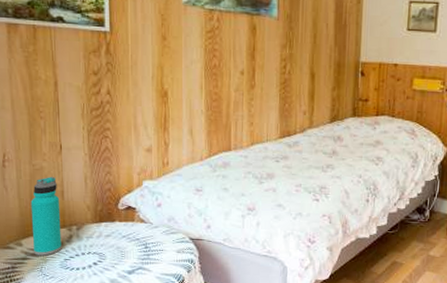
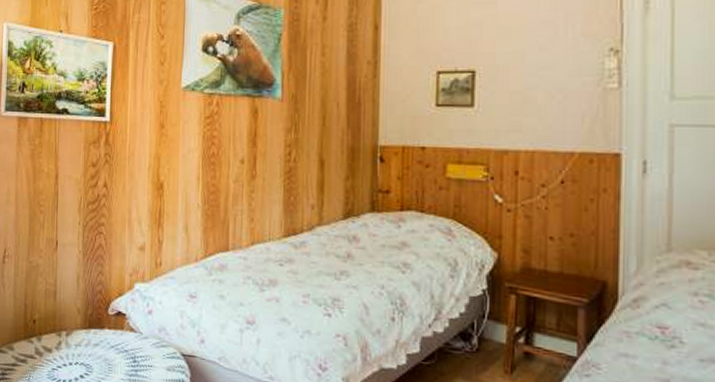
water bottle: present [30,177,62,256] -> none [23,275,52,363]

